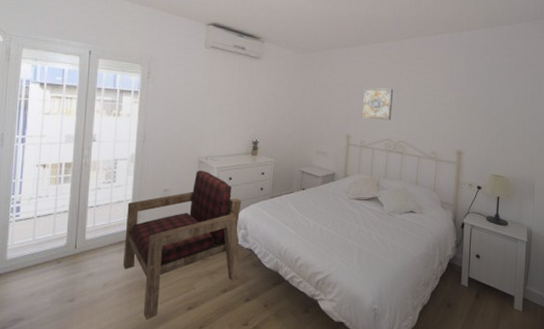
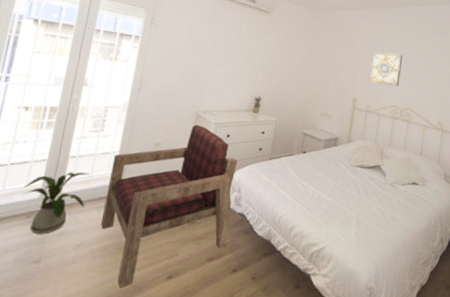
house plant: none [51,220,108,277] -> present [22,172,90,234]

